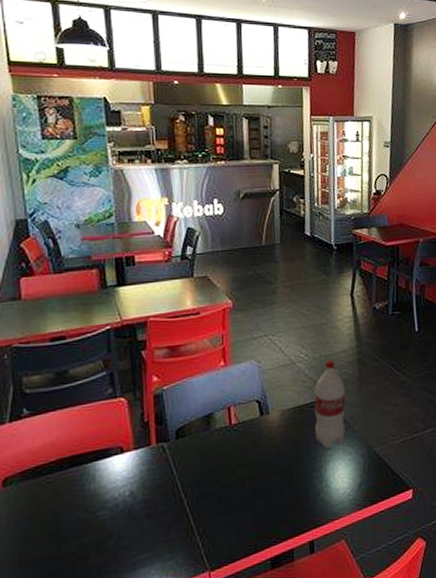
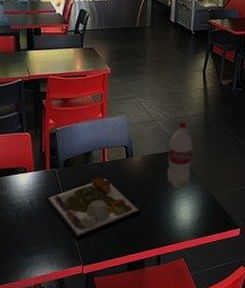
dinner plate: none [151,445,285,539] -> present [45,176,142,241]

